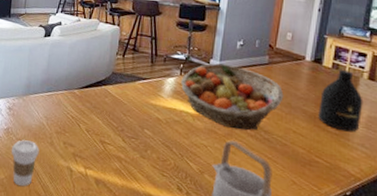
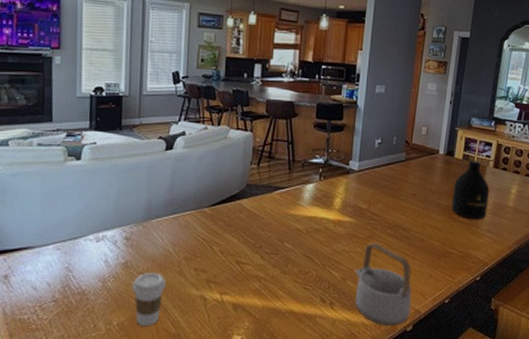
fruit basket: present [180,63,284,130] -> none [319,164,420,231]

